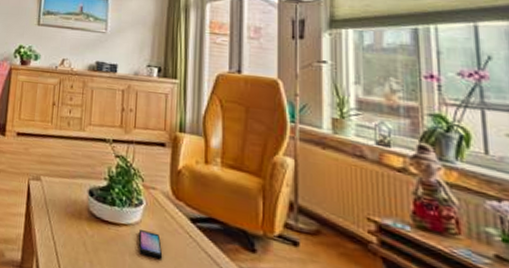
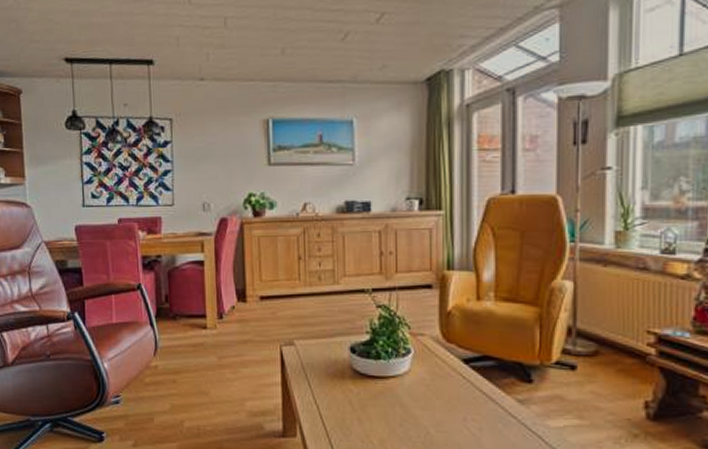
smartphone: present [138,229,163,259] -> none [408,379,436,405]

